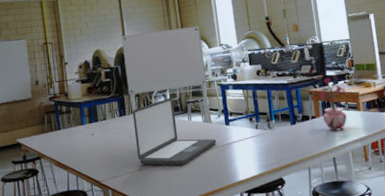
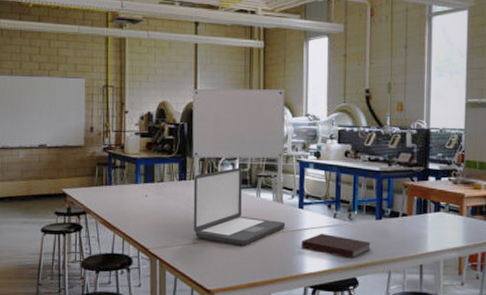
notebook: none [232,143,291,162] -> present [302,233,371,259]
potted plant: present [316,74,347,131] -> none [415,165,449,235]

